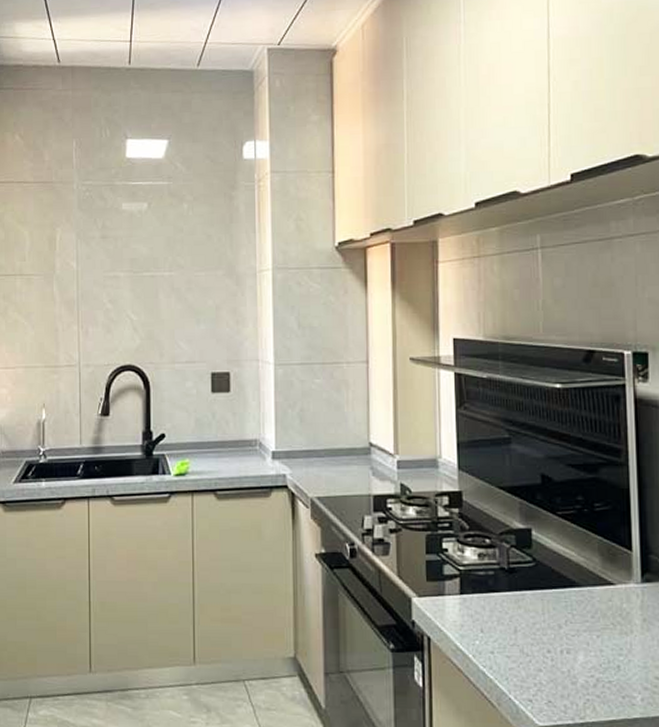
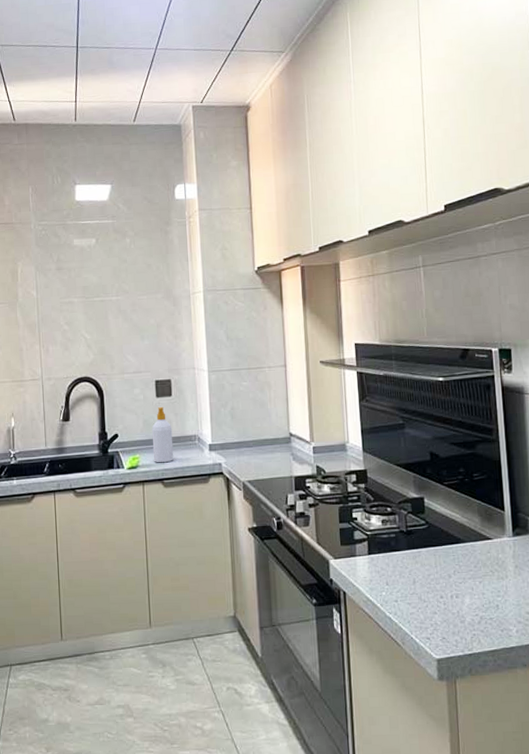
soap bottle: none [205,405,230,471] -> present [151,407,174,463]

